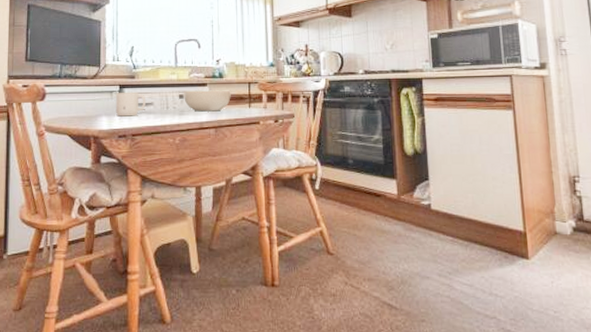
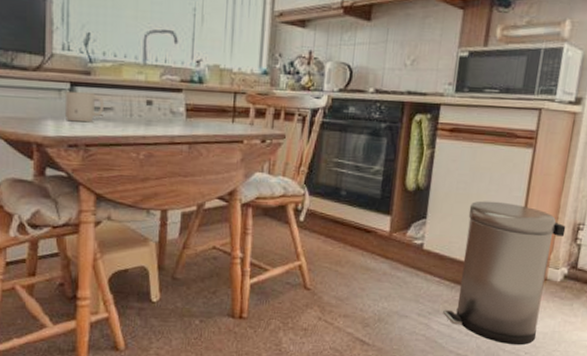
bowl: present [183,90,232,112] -> none [151,96,213,125]
pedal bin: none [462,160,563,304] -> present [443,200,566,345]

